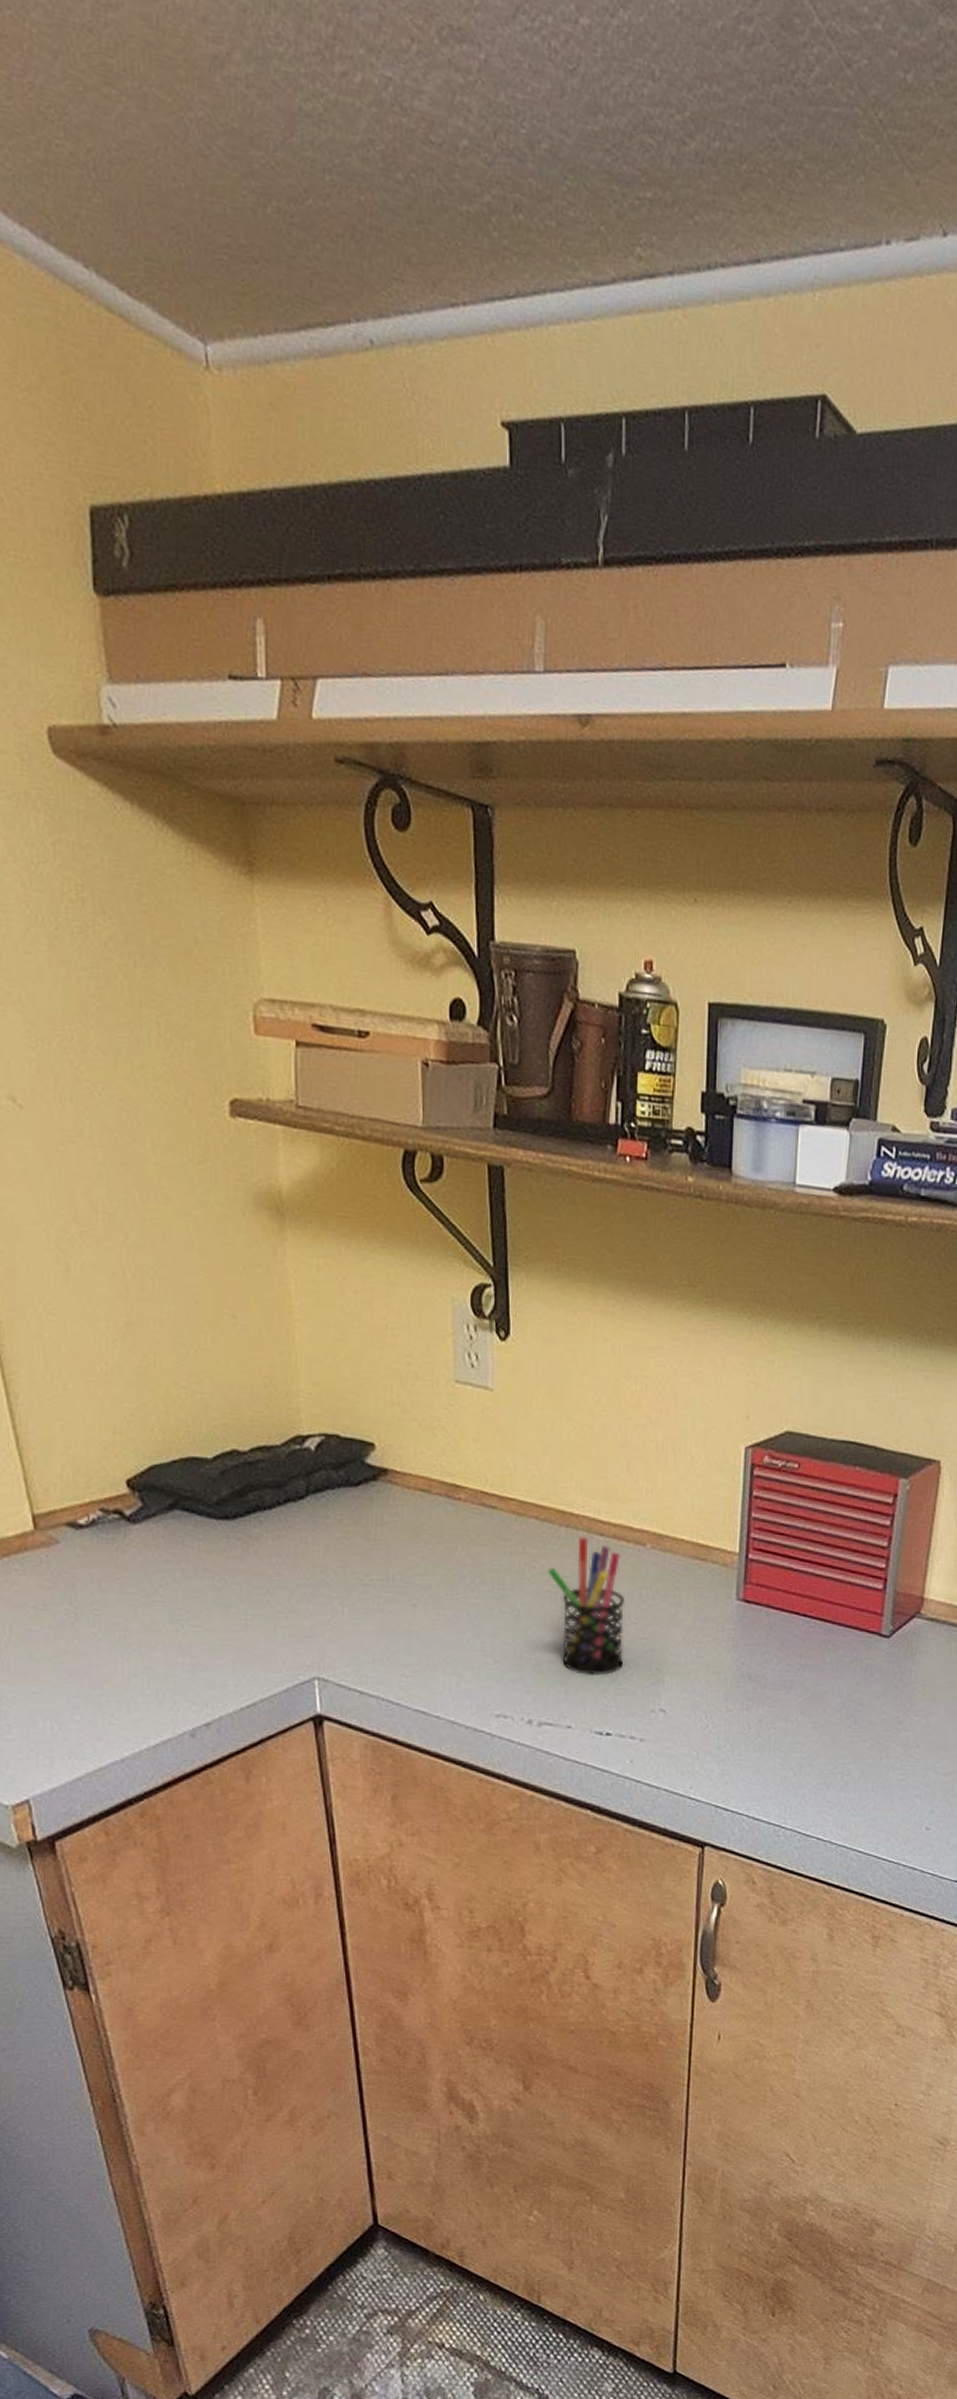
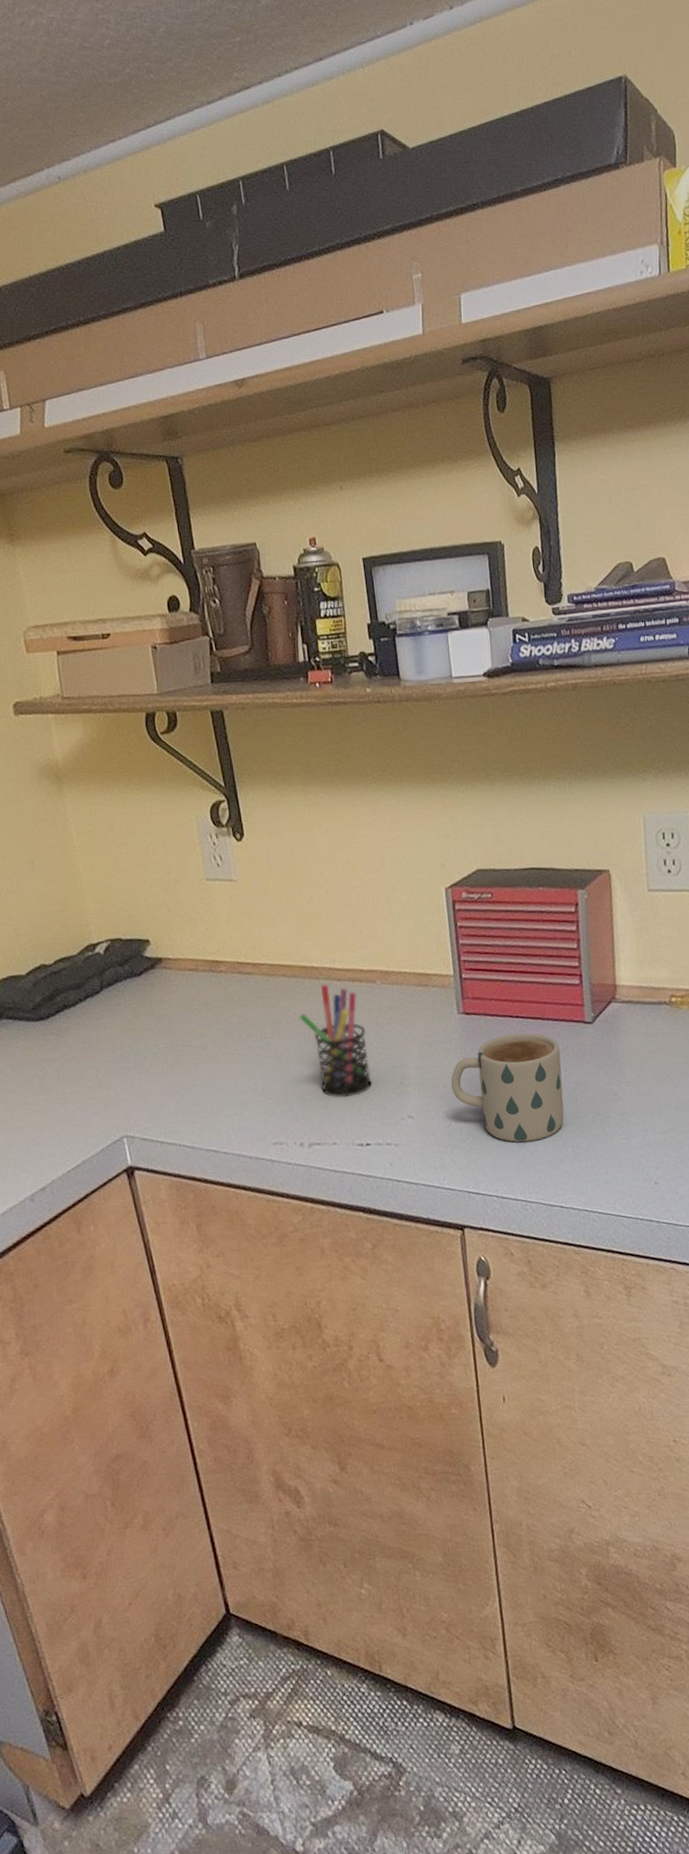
mug: none [715,1633,847,1761] -> present [451,1033,564,1143]

